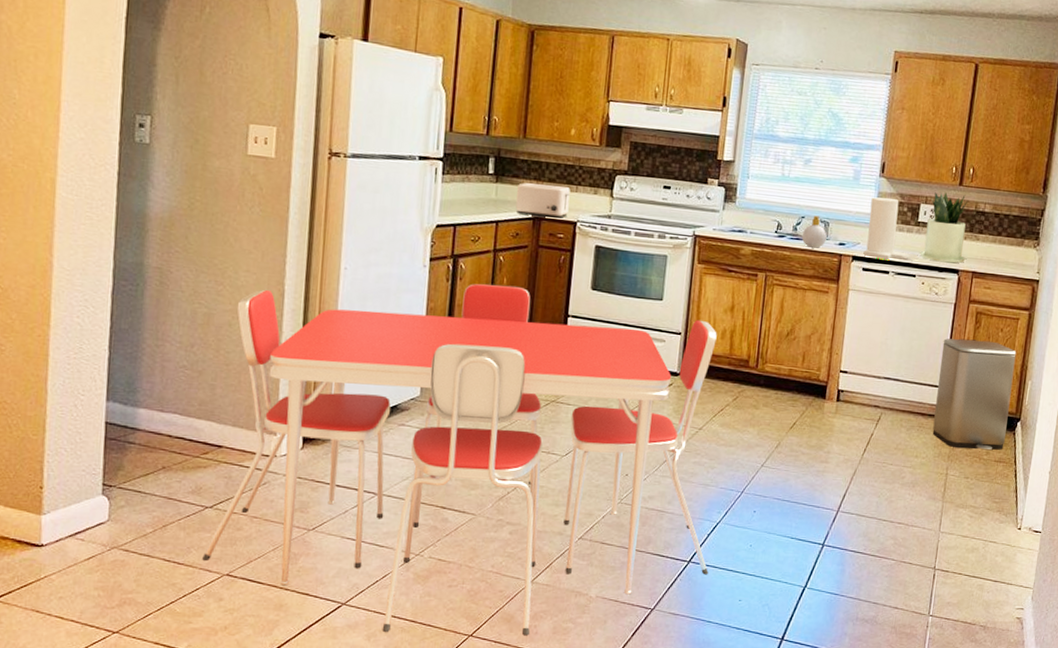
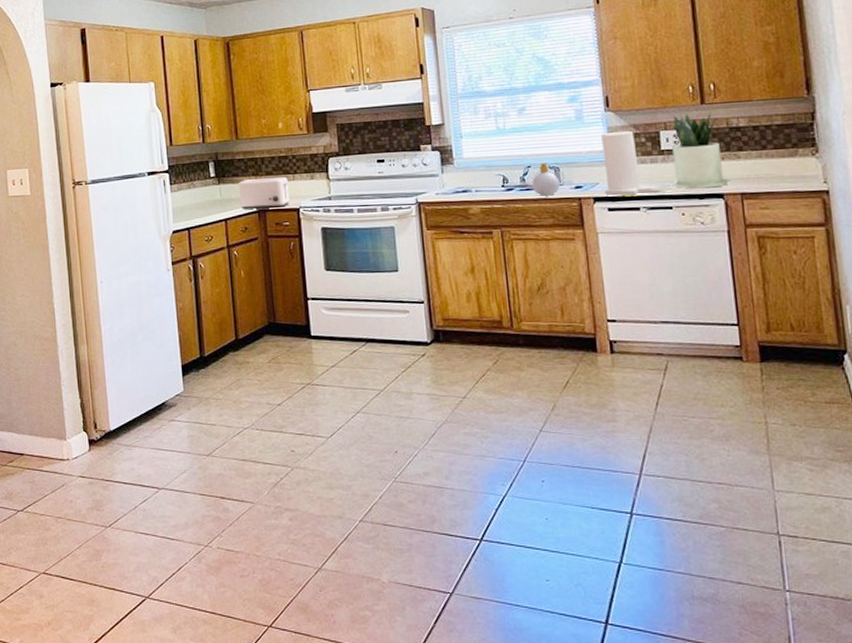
dining set: present [202,284,717,636] -> none [18,277,505,626]
pedal bin: present [932,338,1017,451] -> none [723,266,833,392]

